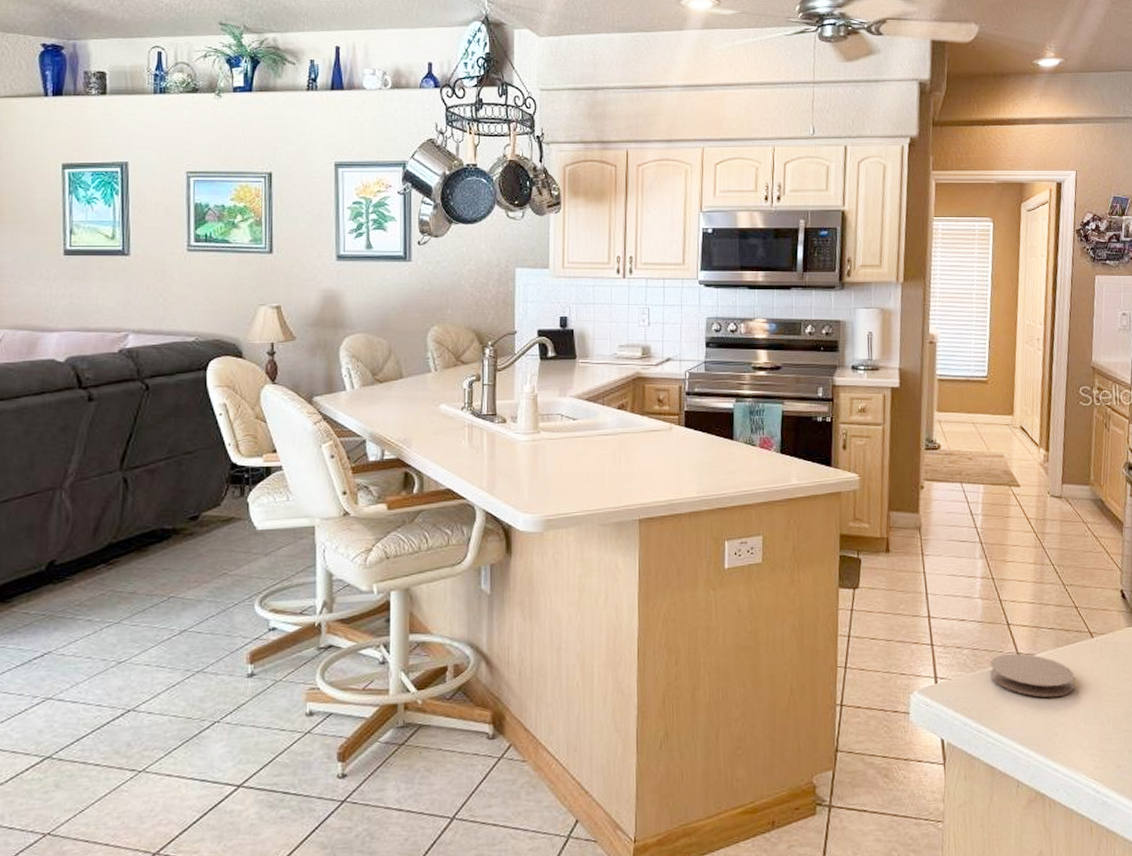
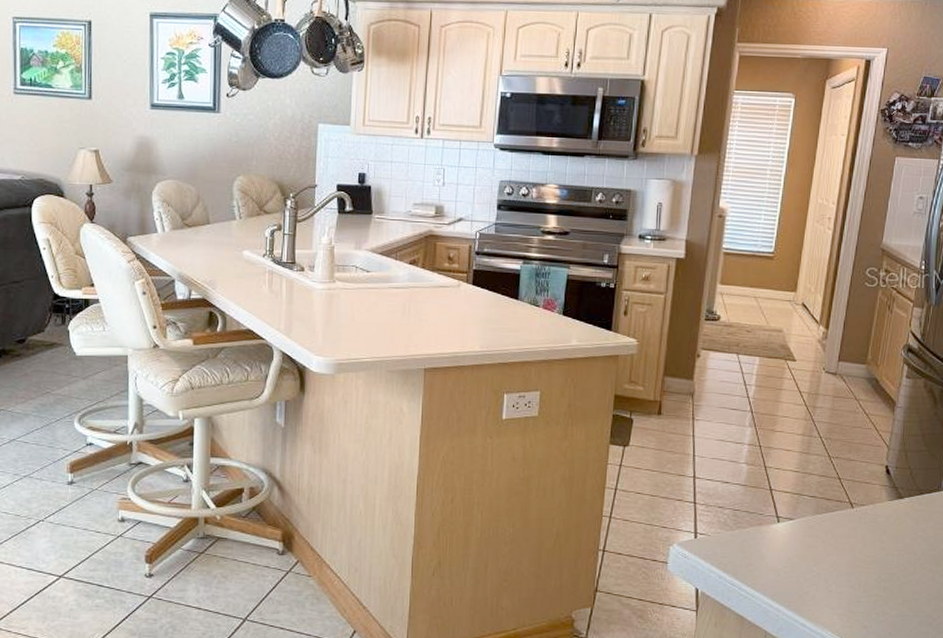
coaster: present [990,653,1075,698] -> none [749,516,831,560]

